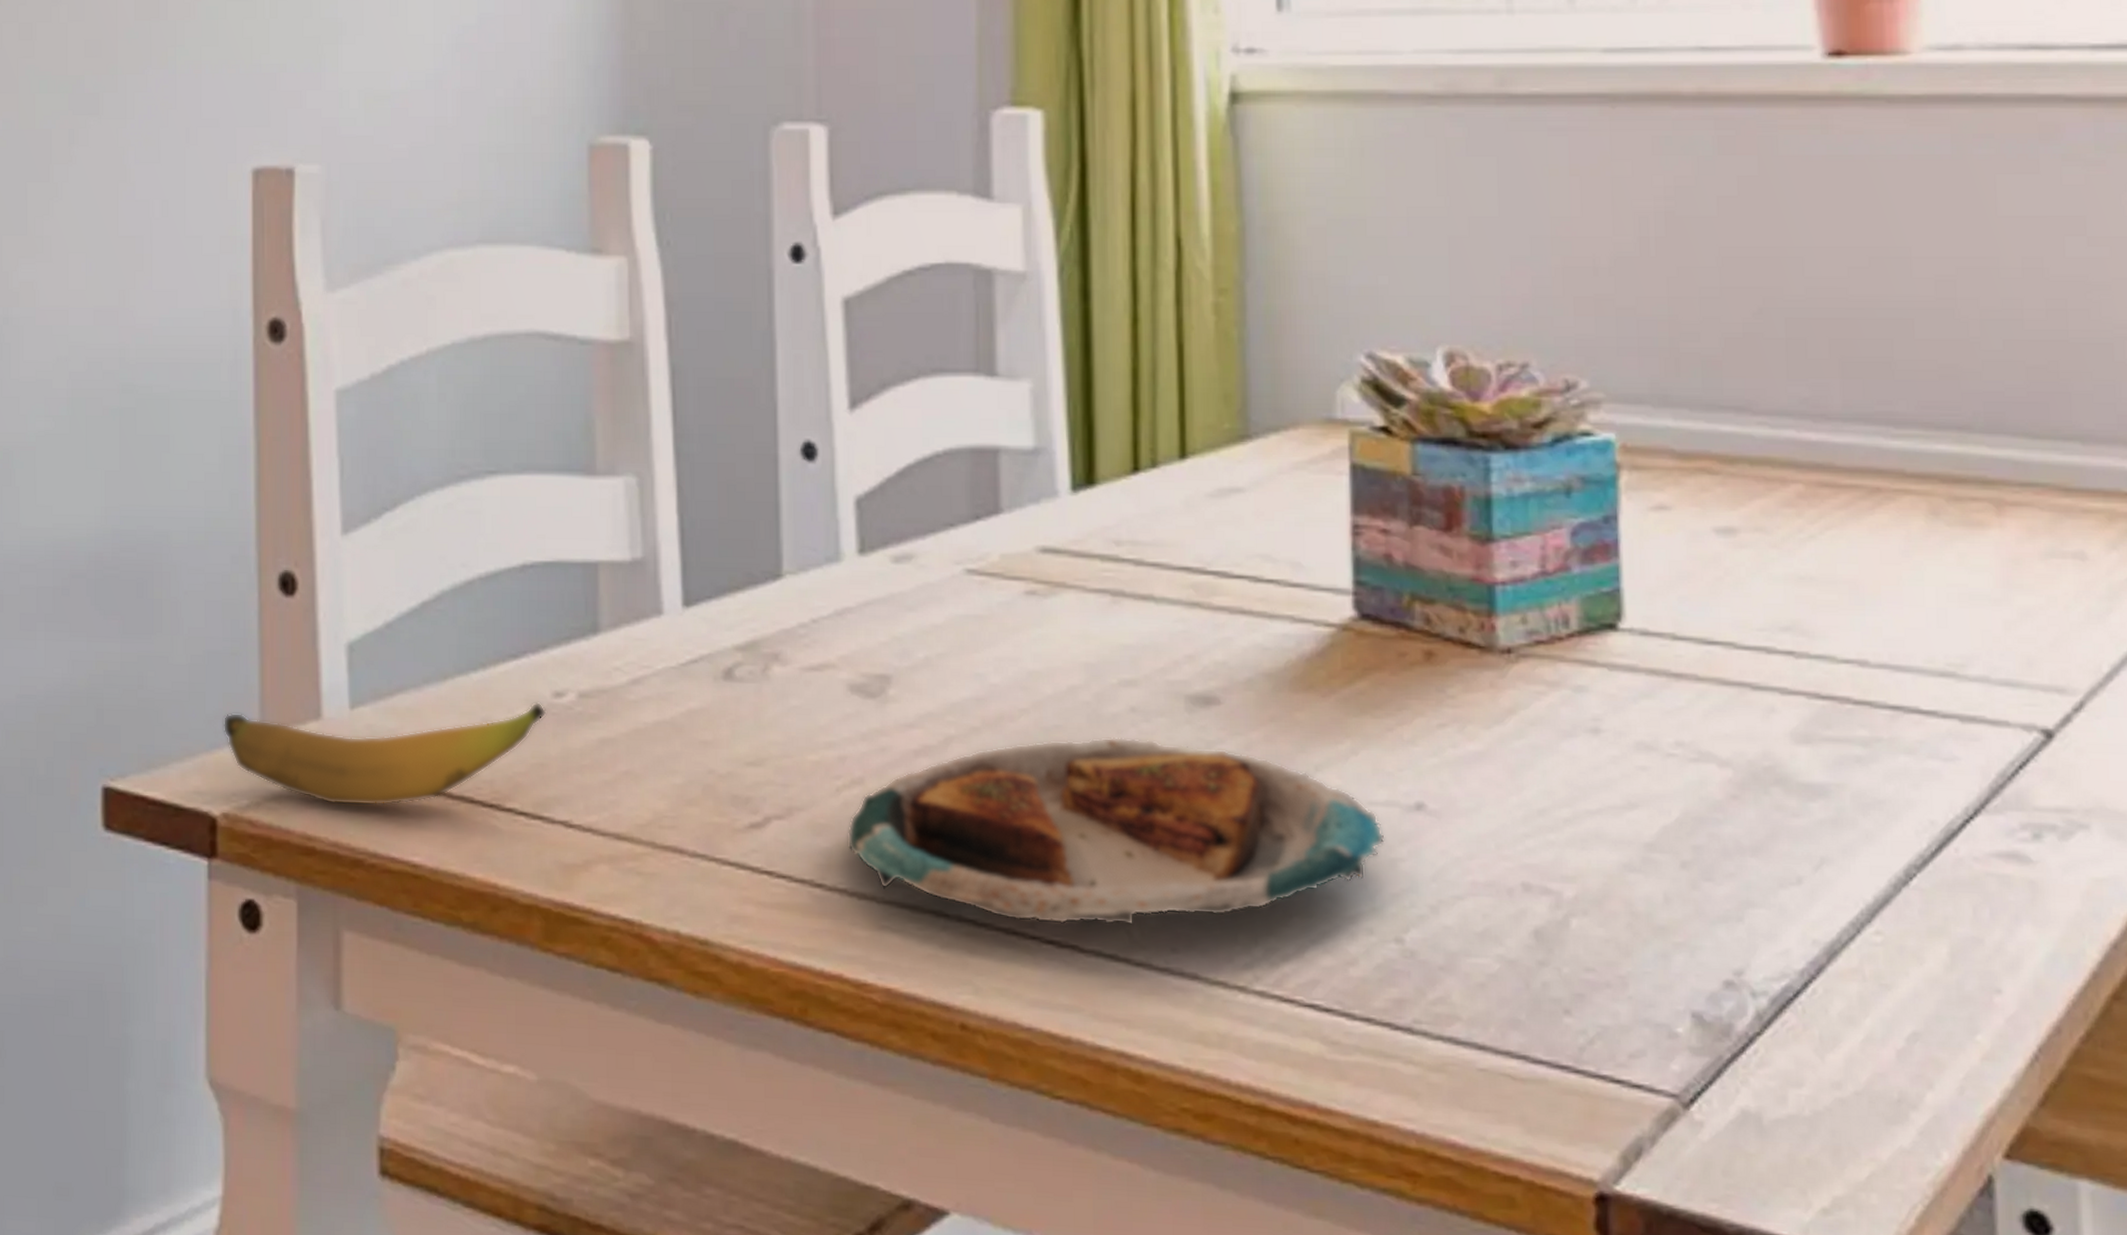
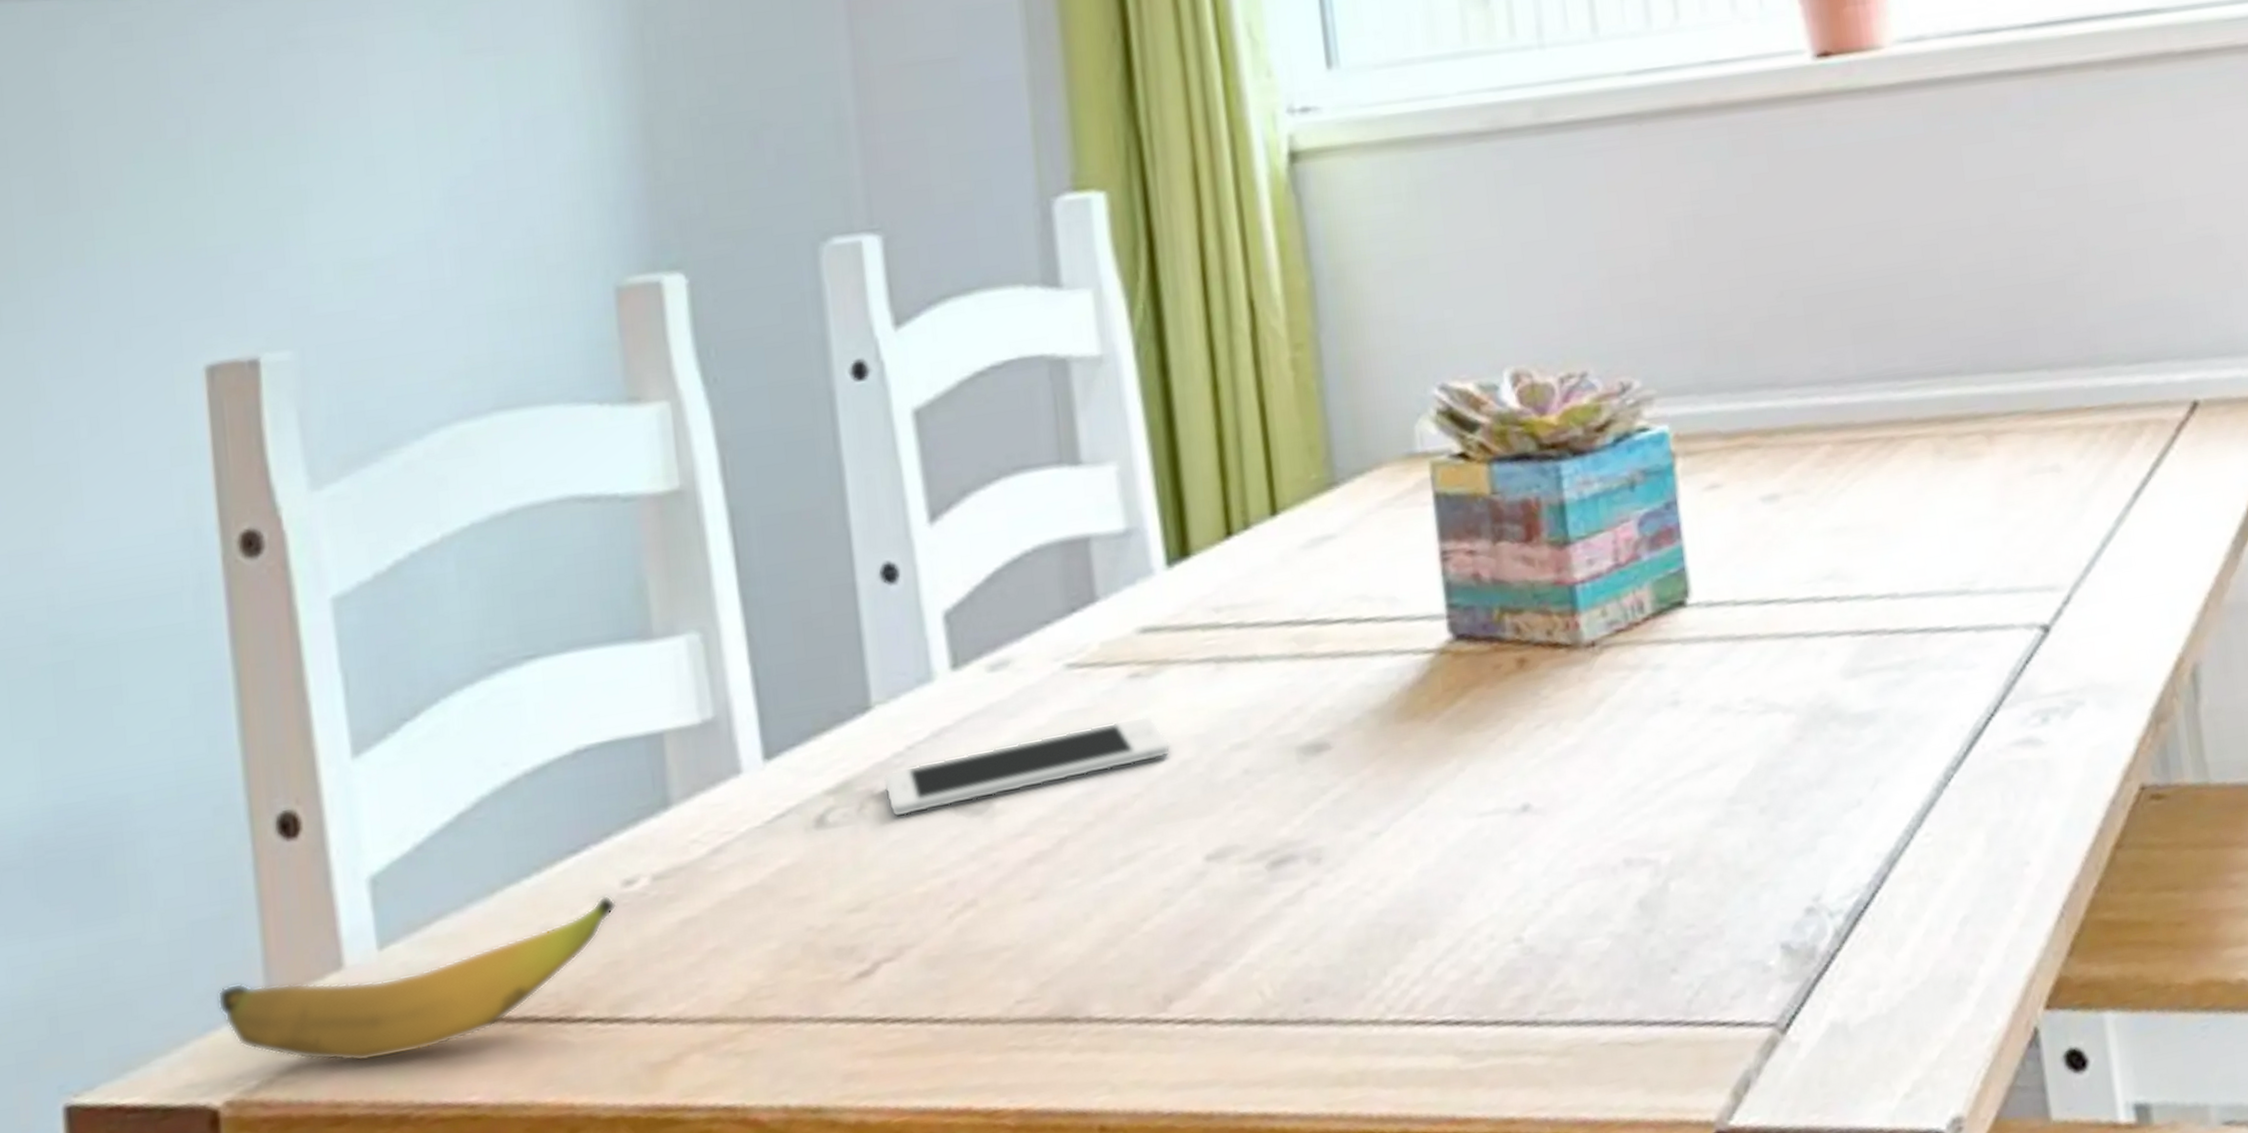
cell phone: none [787,634,1060,685] -> present [883,716,1171,818]
plate: present [847,736,1385,926] -> none [964,792,1497,1010]

